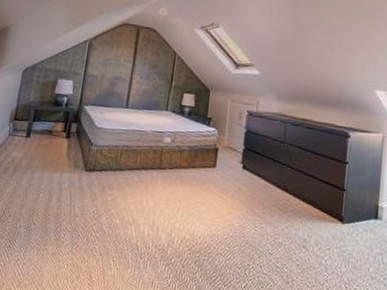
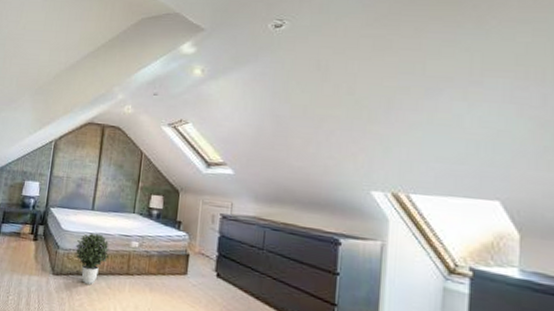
potted plant: none [109,130,143,180] -> present [75,233,110,285]

